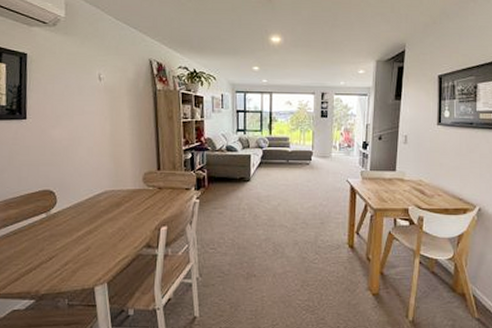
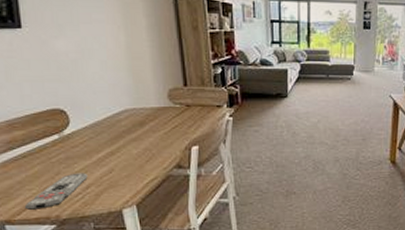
remote control: none [9,250,67,284] -> present [24,173,88,210]

